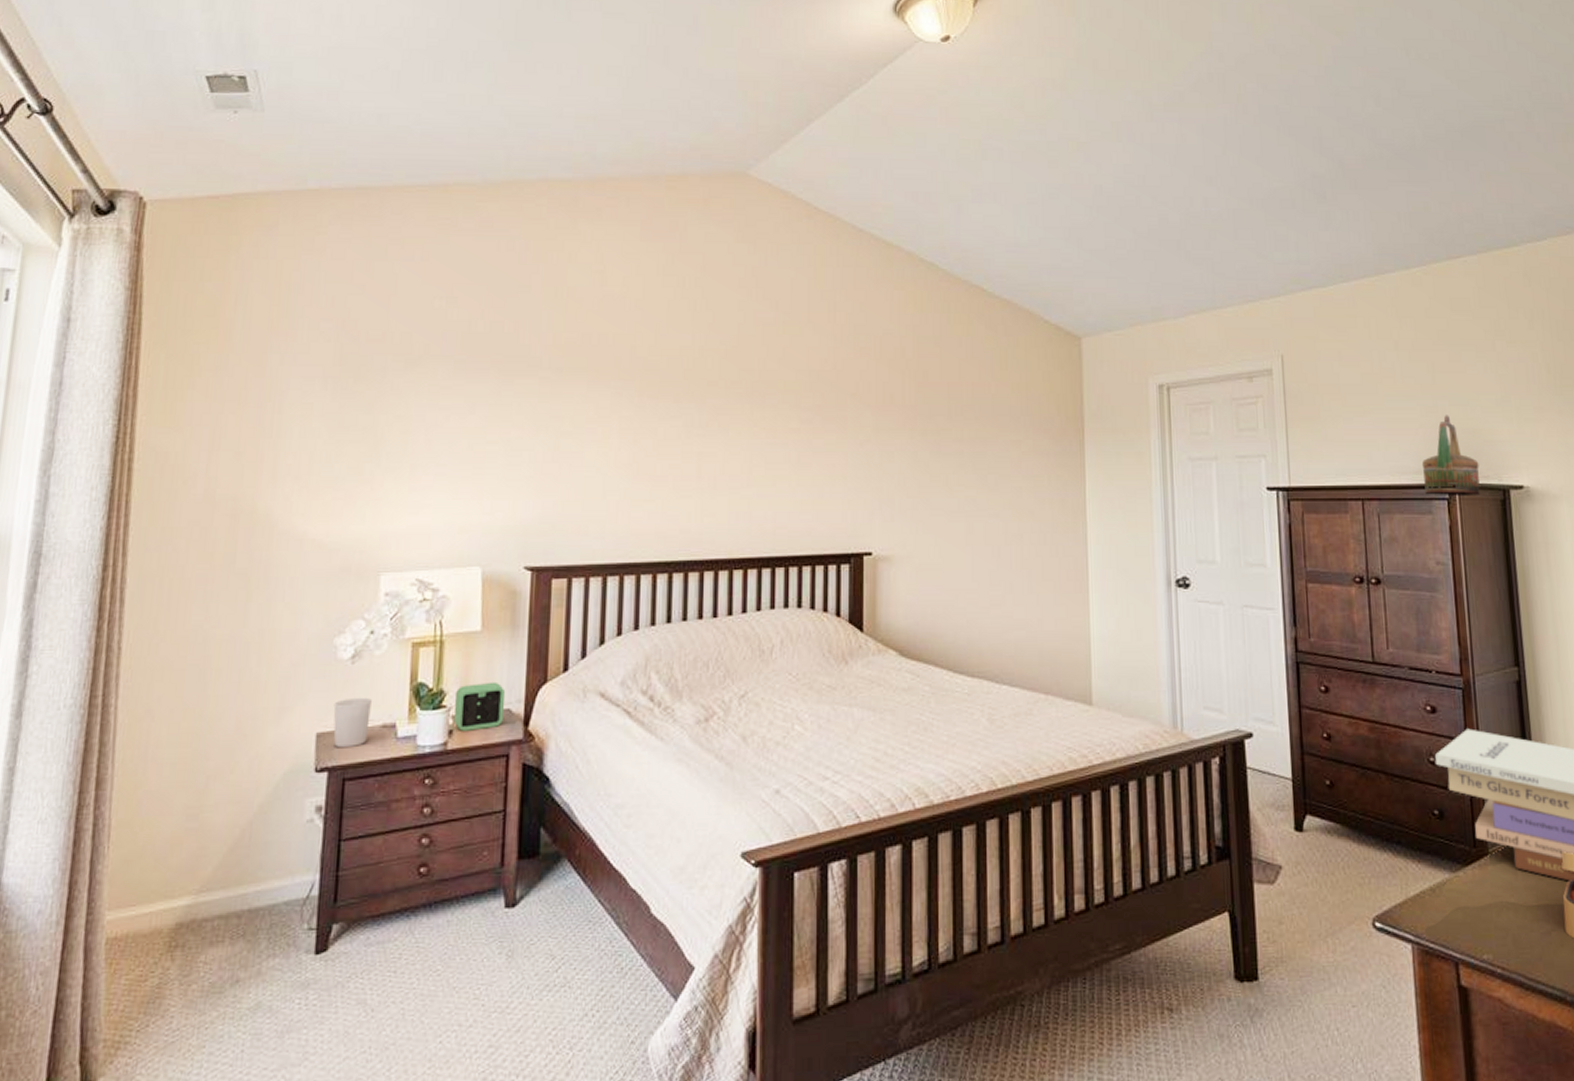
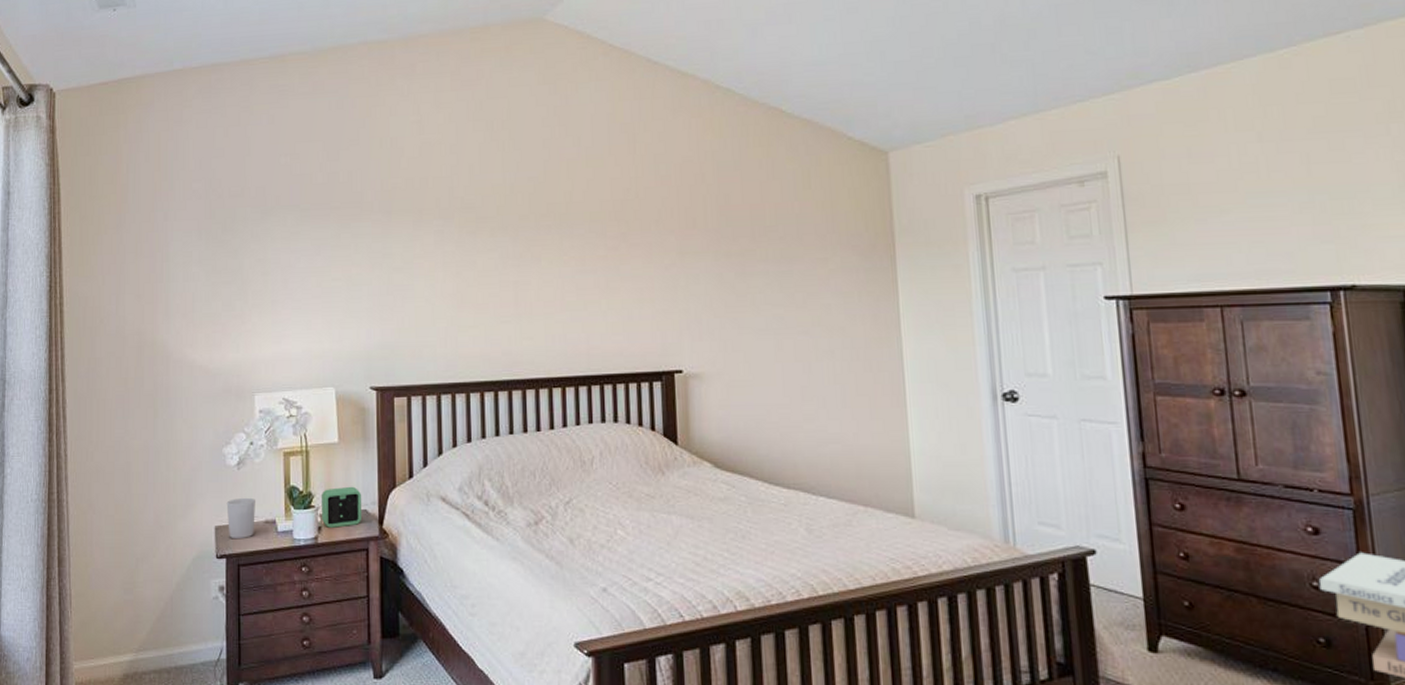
decorative basket: present [1421,415,1480,497] -> none [1295,210,1373,300]

